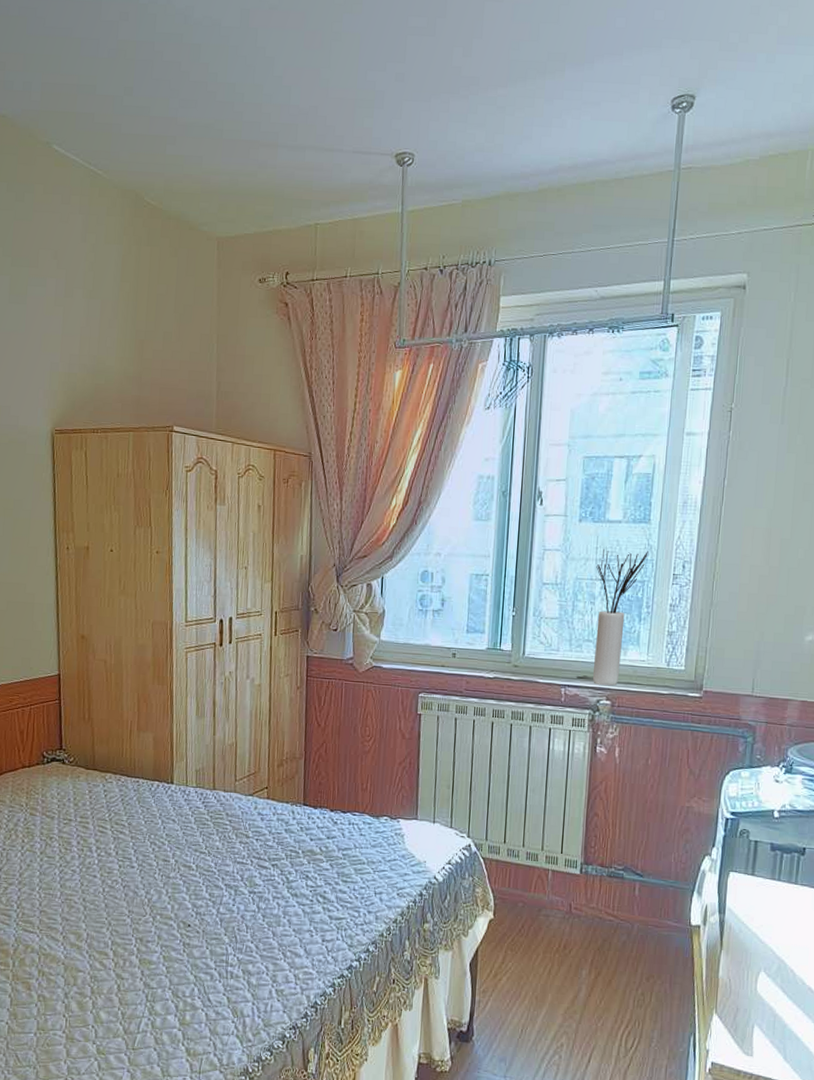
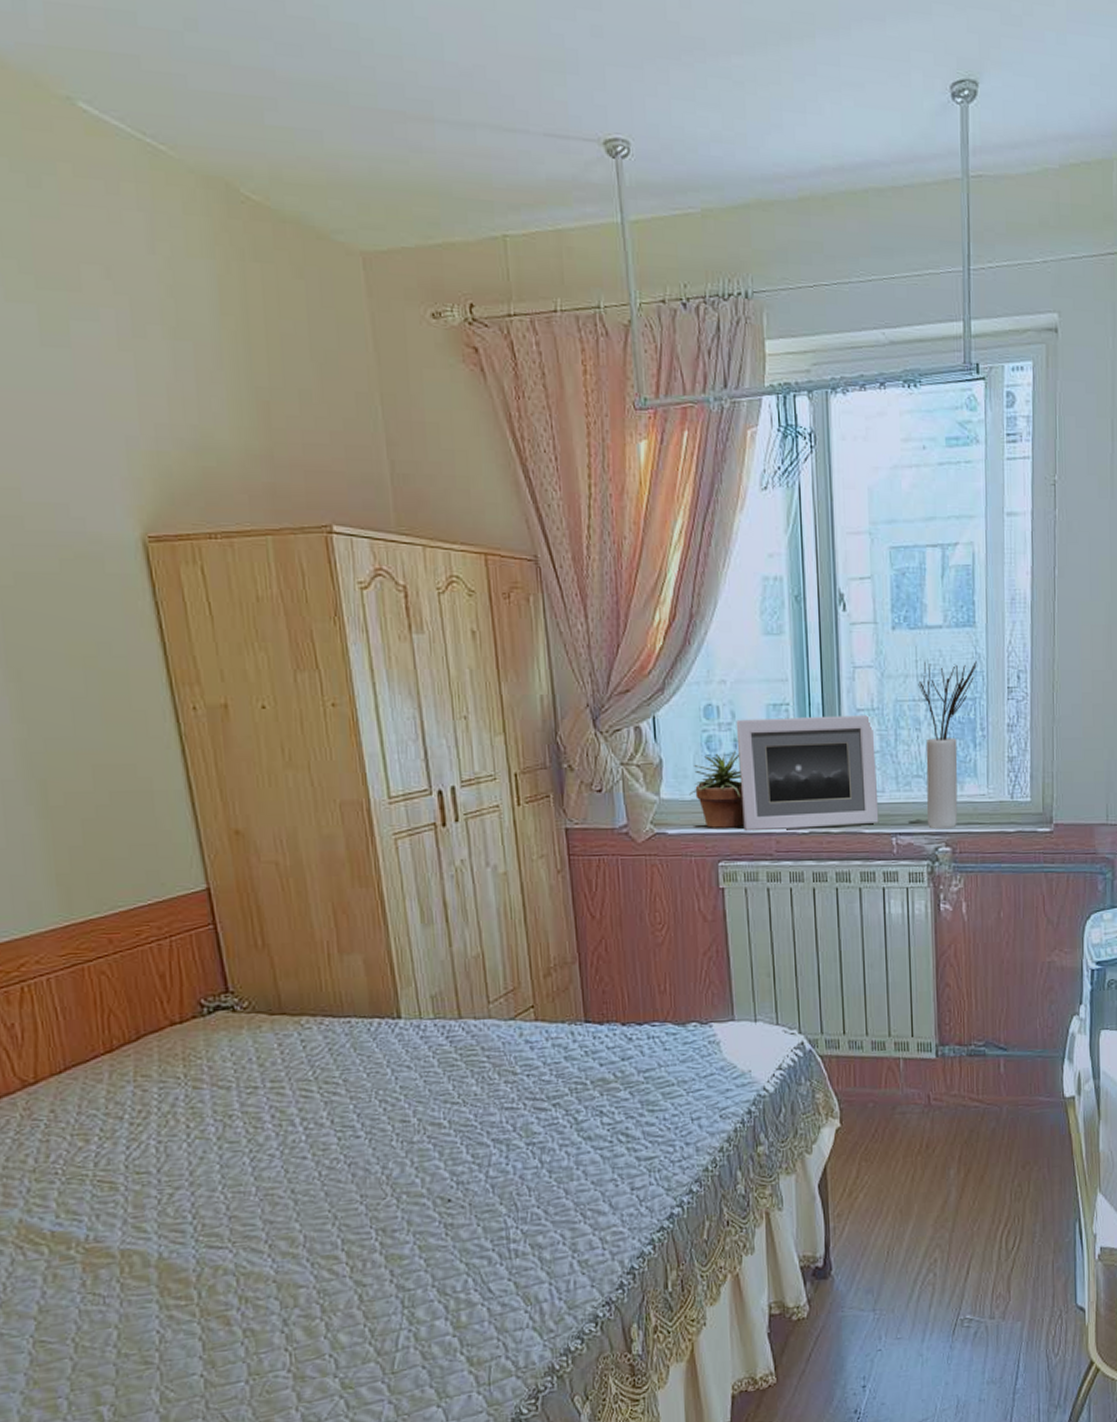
potted plant: none [403,607,445,668] -> present [689,750,745,828]
picture frame: none [441,584,555,676] -> present [736,715,879,832]

